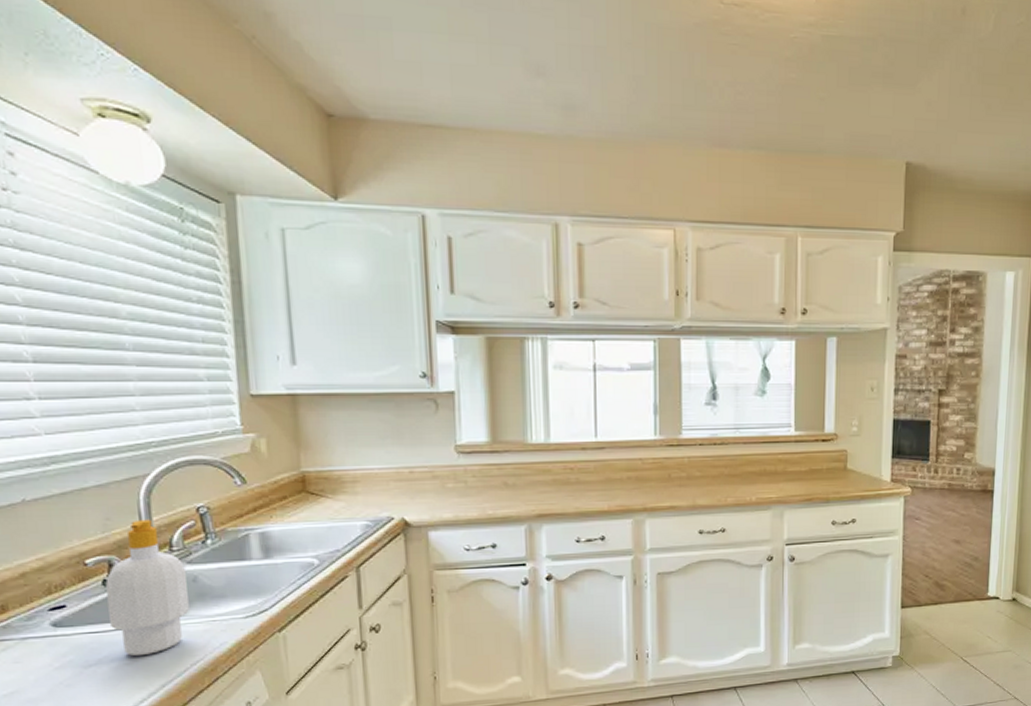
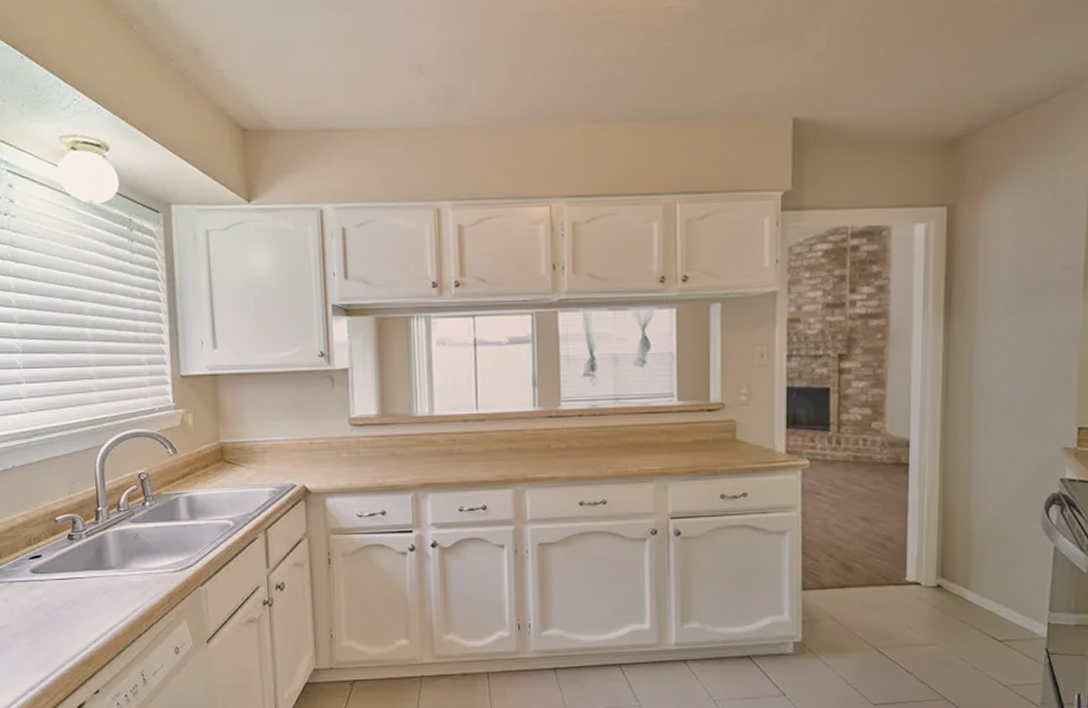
soap bottle: present [105,519,189,657] -> none [70,483,132,602]

